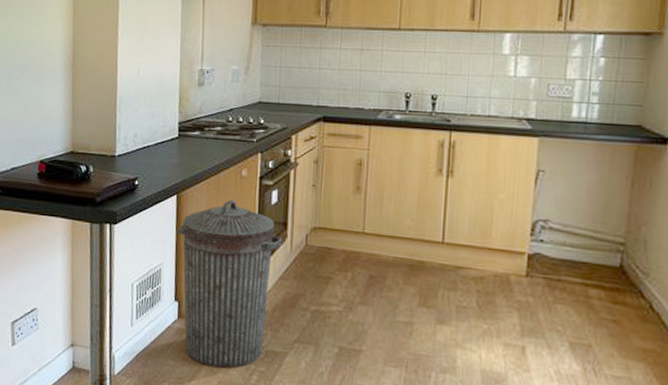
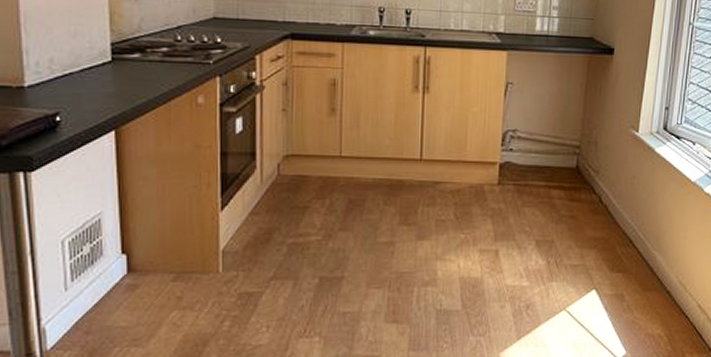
trash can: present [177,199,283,369] -> none [118,131,251,320]

